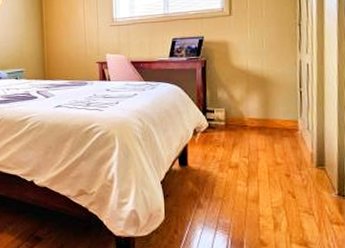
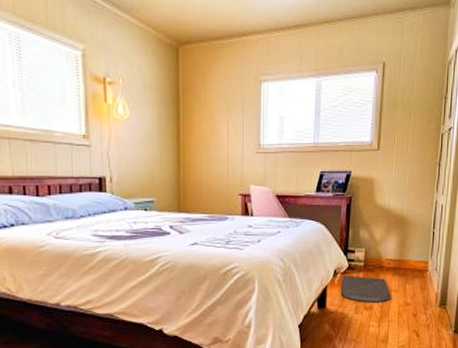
door mat: none [201,135,257,162] -> present [340,276,390,303]

